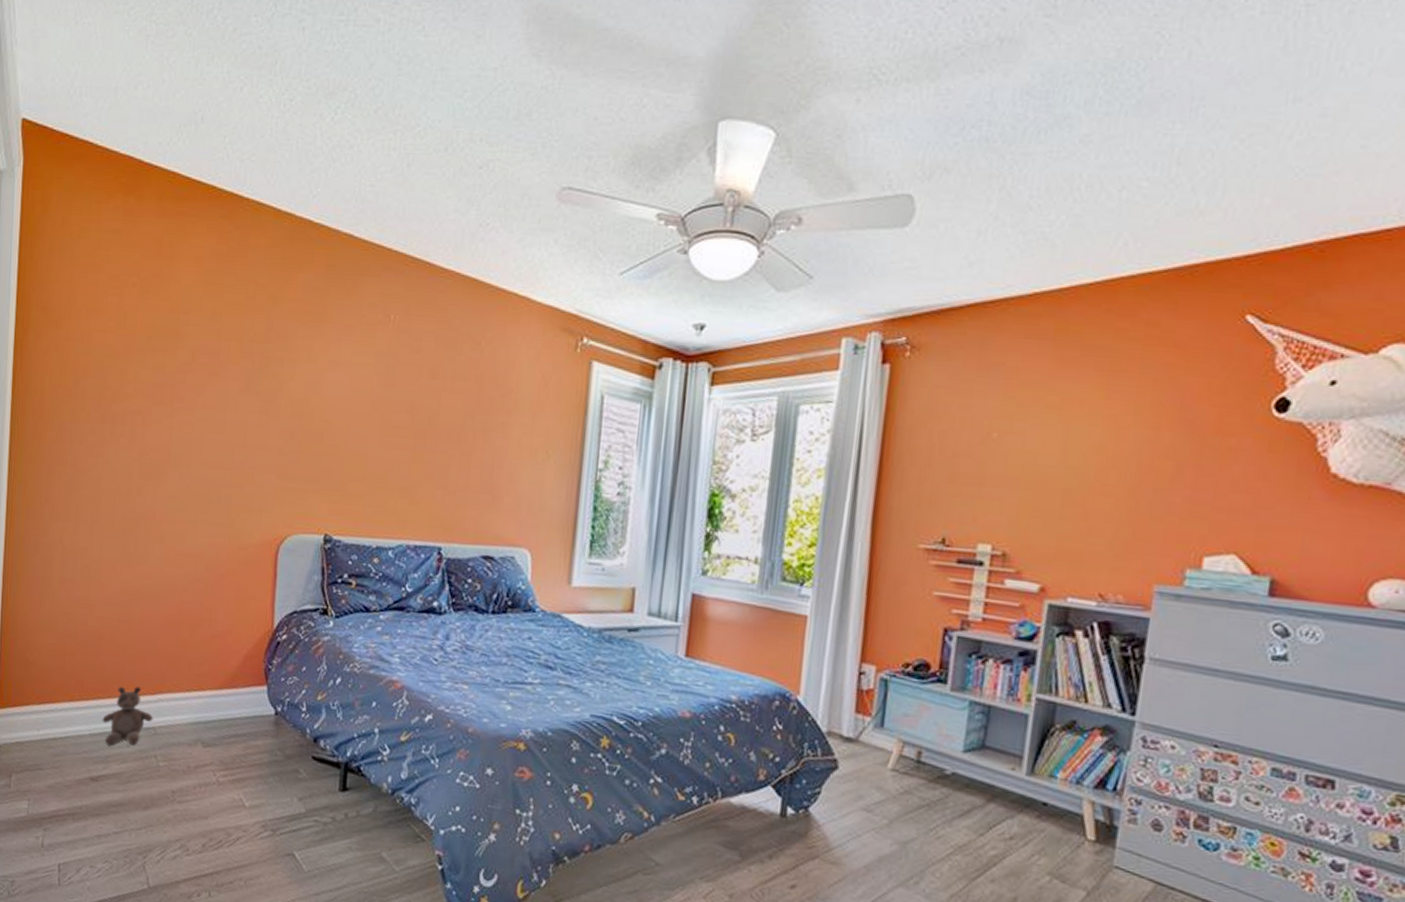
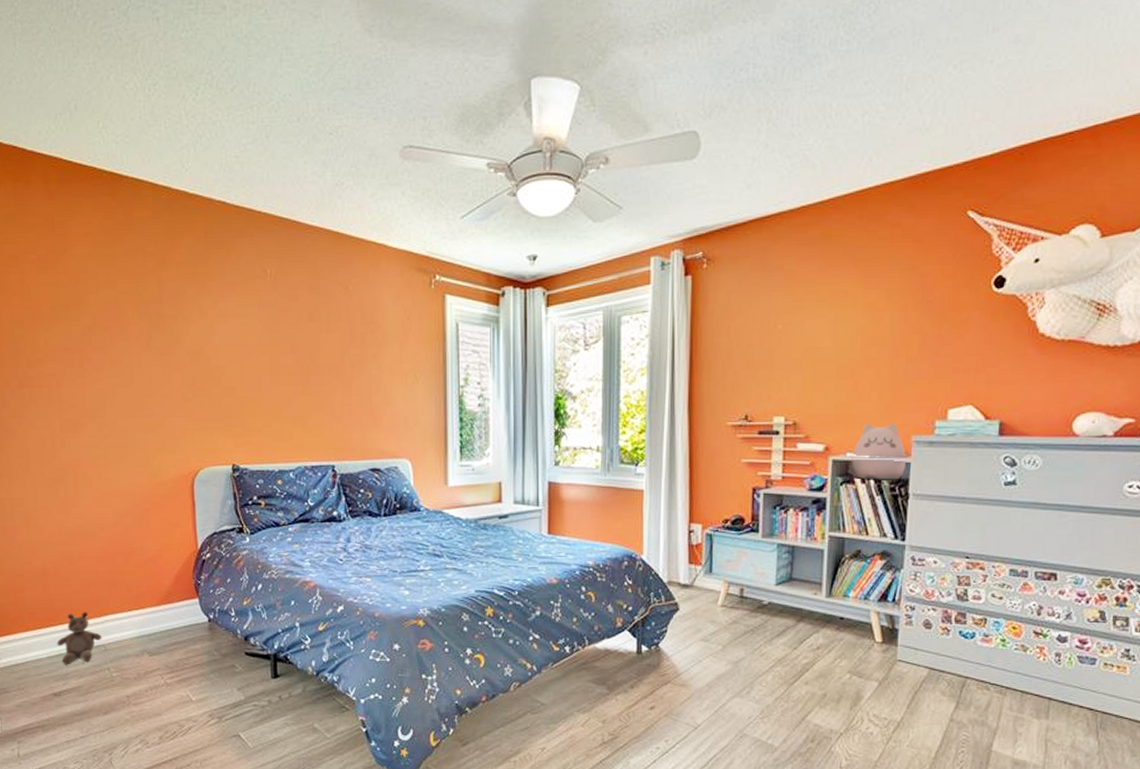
plush toy: none [1072,563,1145,638] -> present [851,423,907,480]

